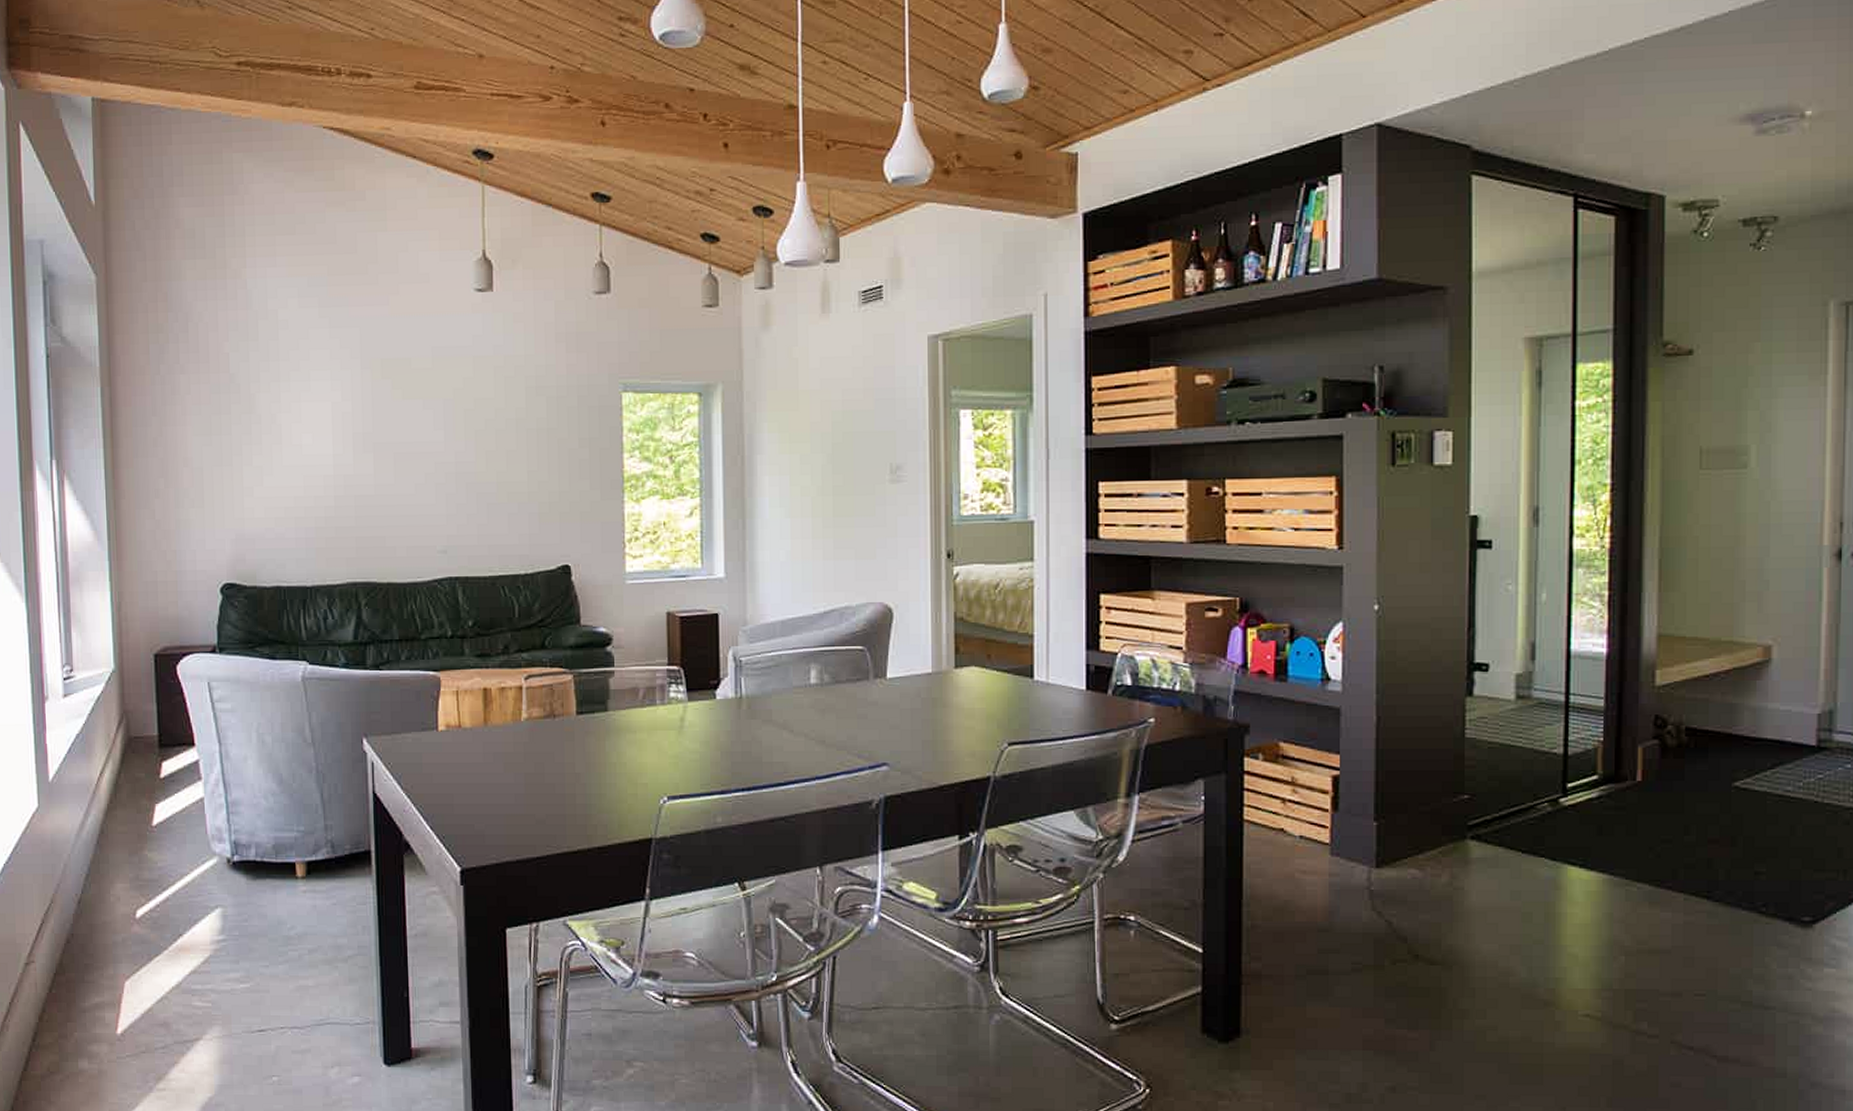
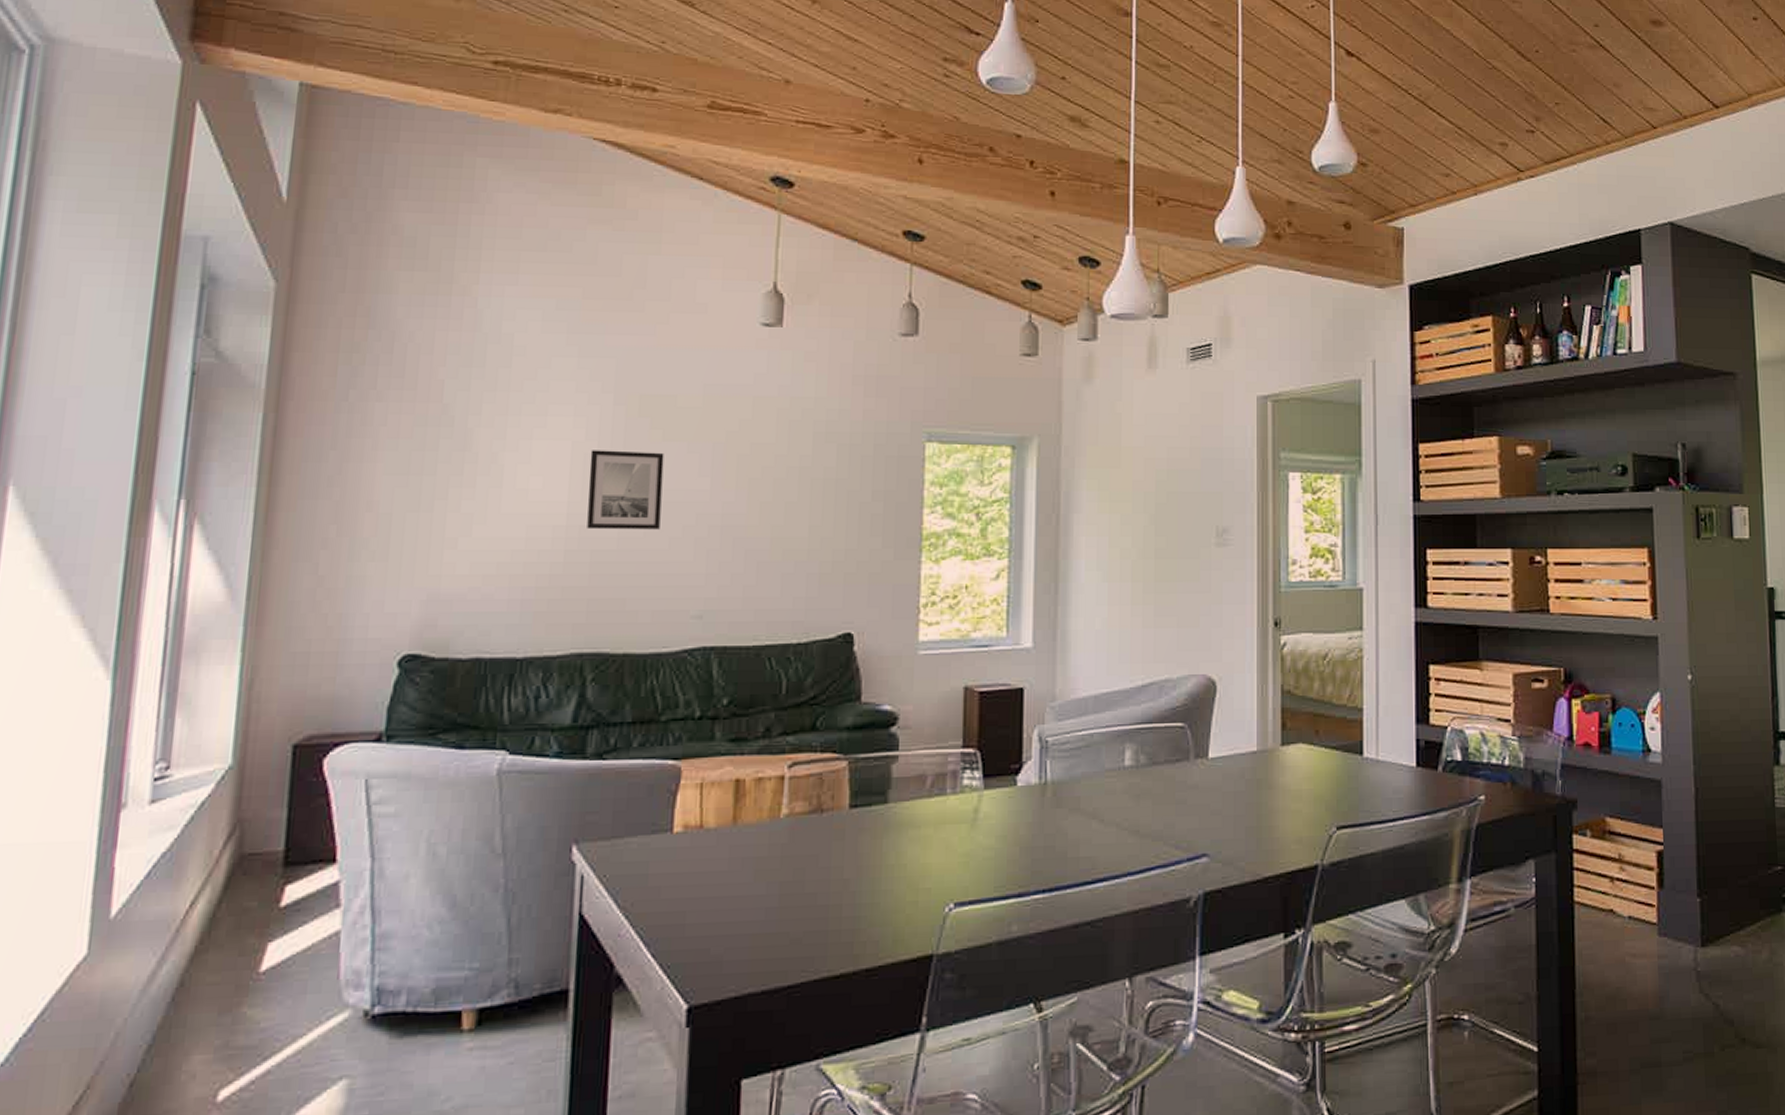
wall art: none [347,409,407,478] -> present [587,450,664,530]

